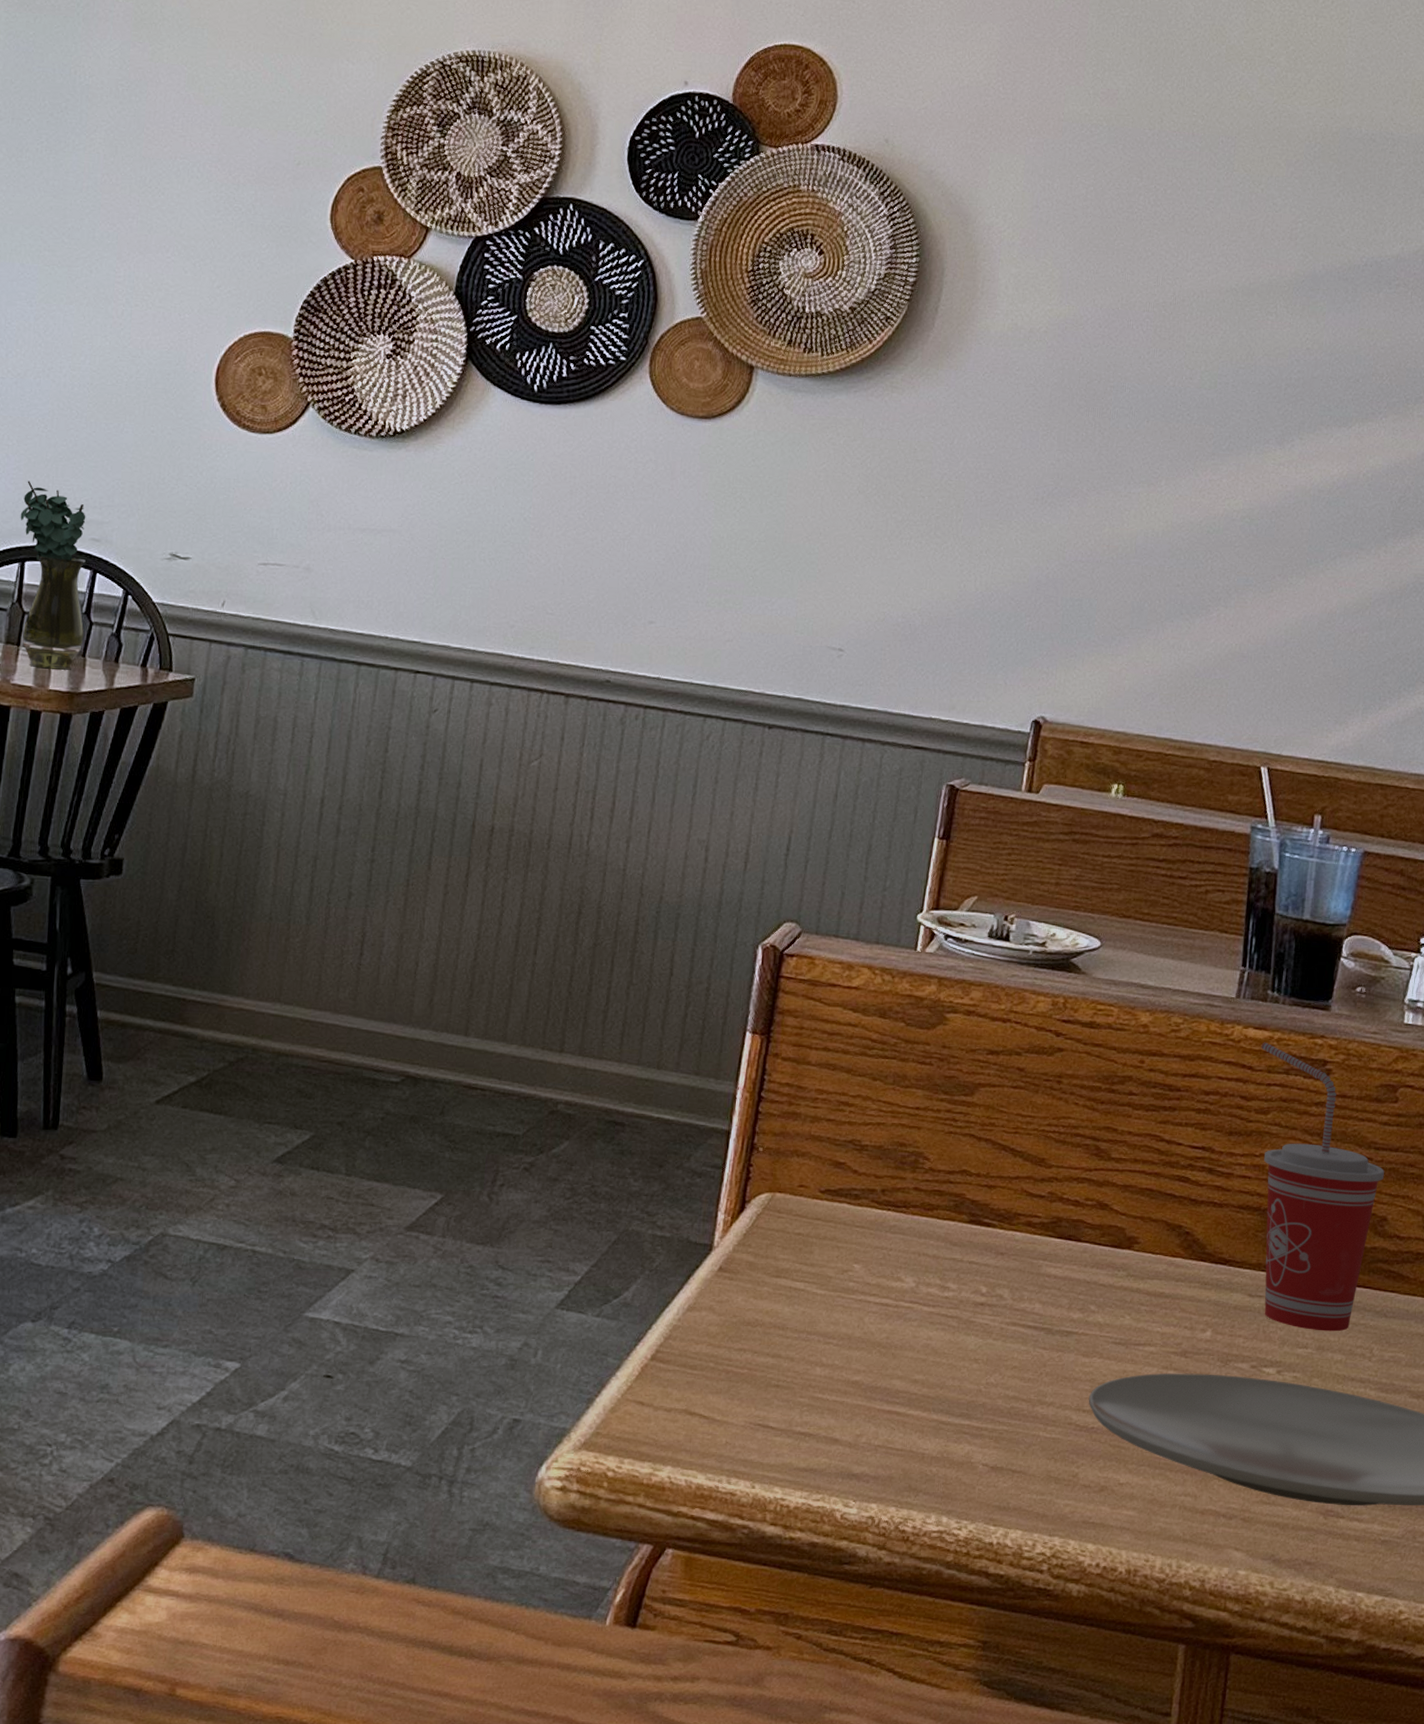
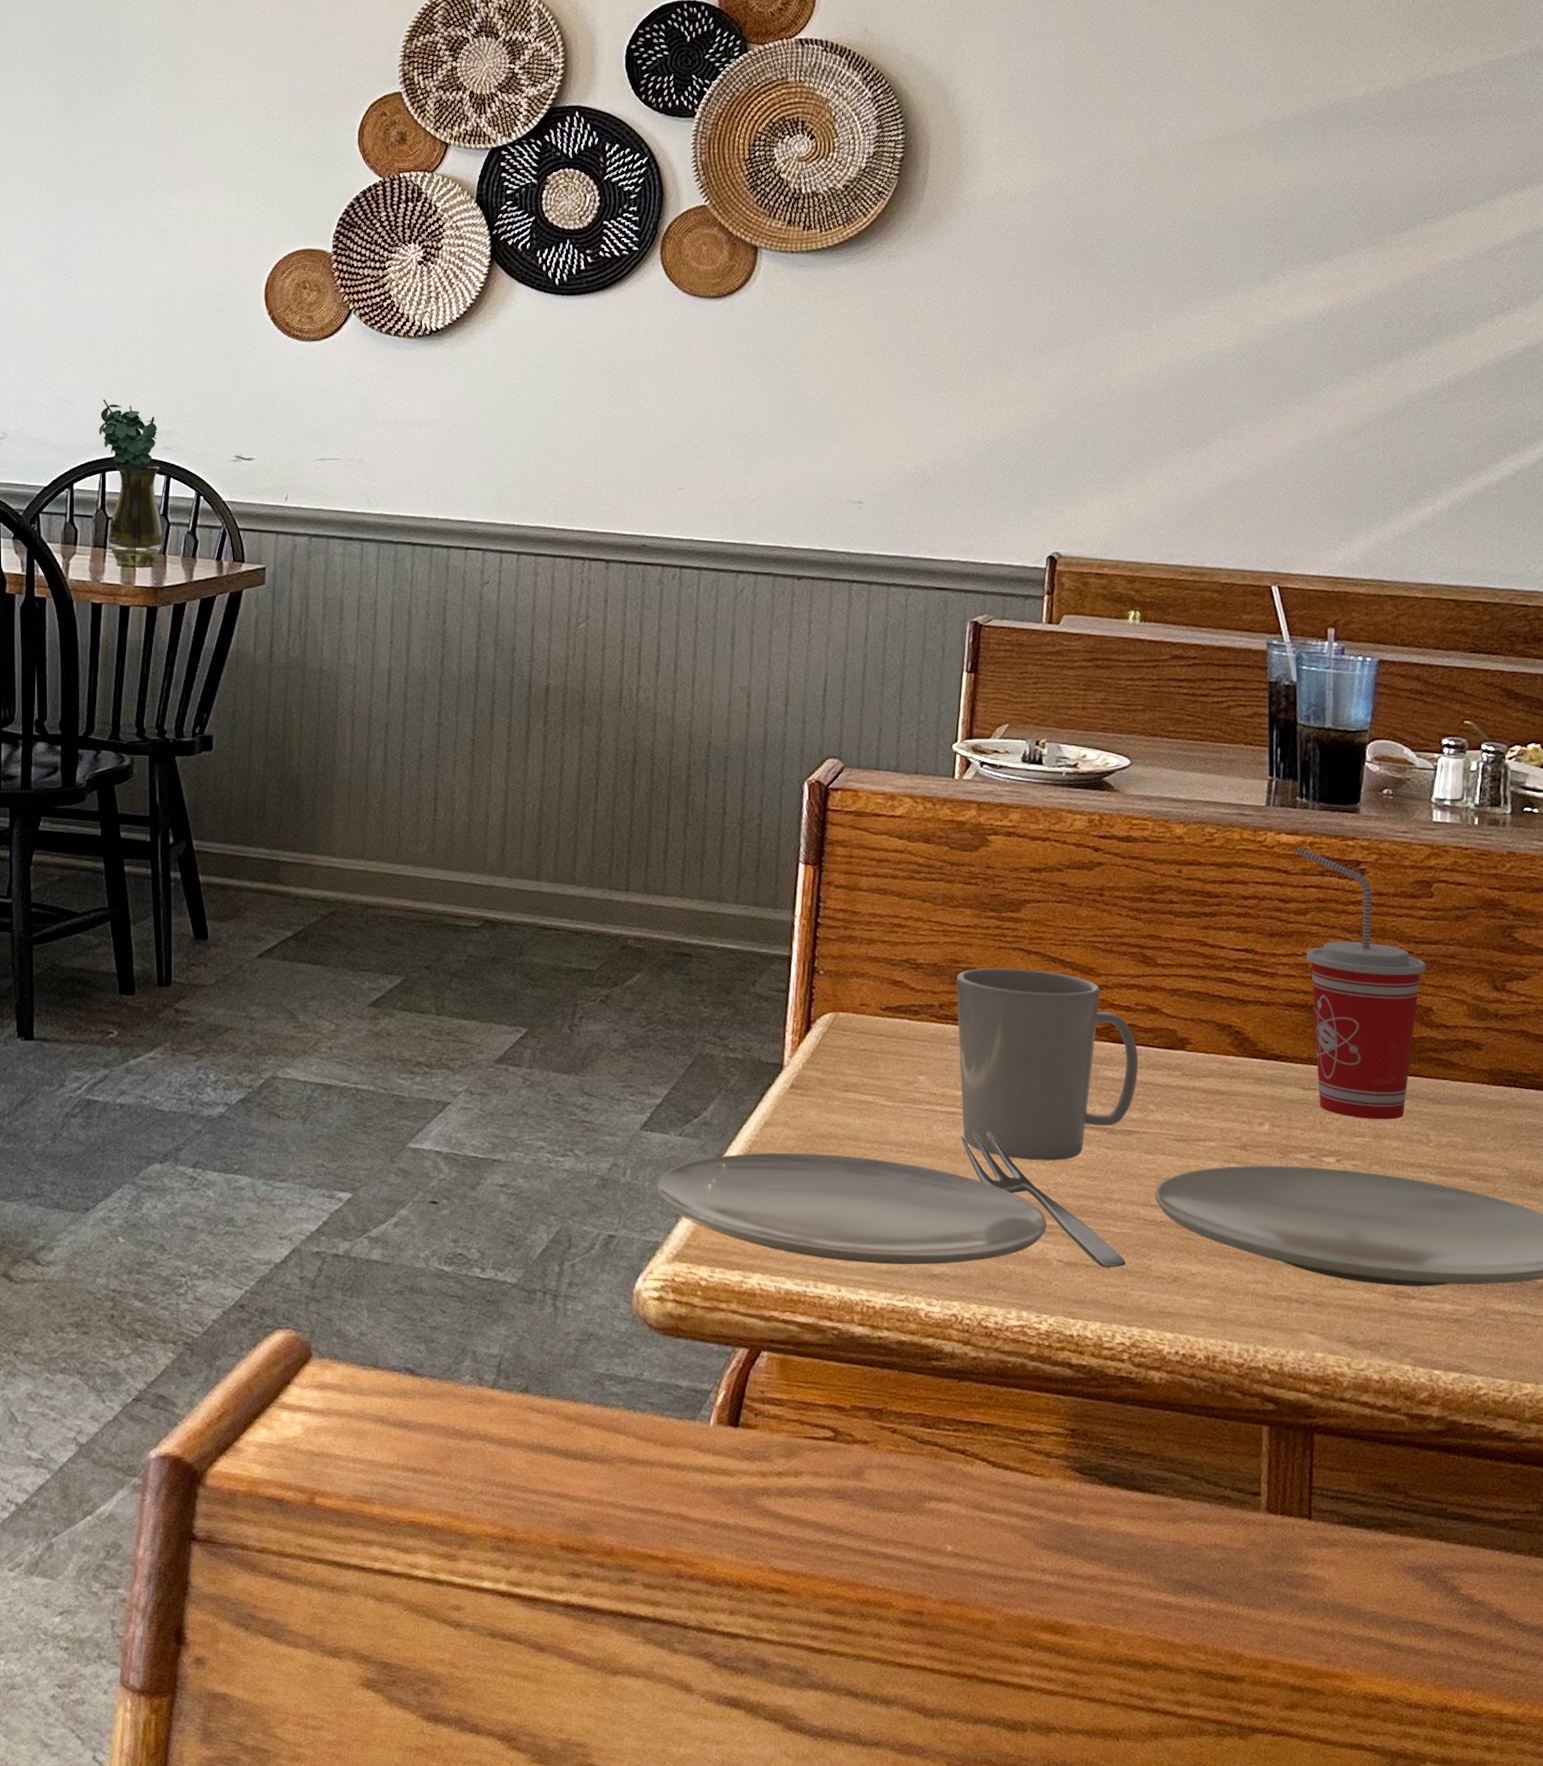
plate: none [568,1338,975,1464] -> present [656,1152,1047,1265]
fork: none [892,1326,1054,1474] -> present [960,1132,1126,1268]
mug: none [895,1153,1084,1360] -> present [956,968,1138,1161]

